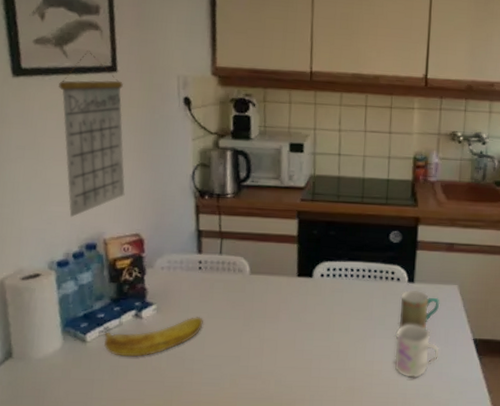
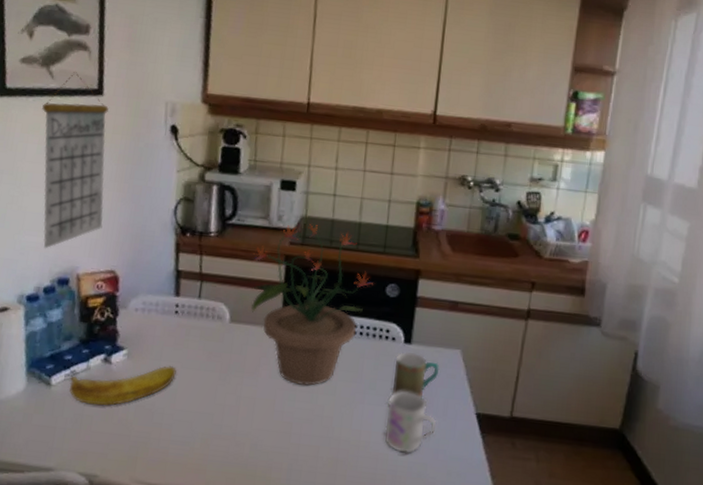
potted plant: none [267,182,378,325] -> present [250,224,373,386]

